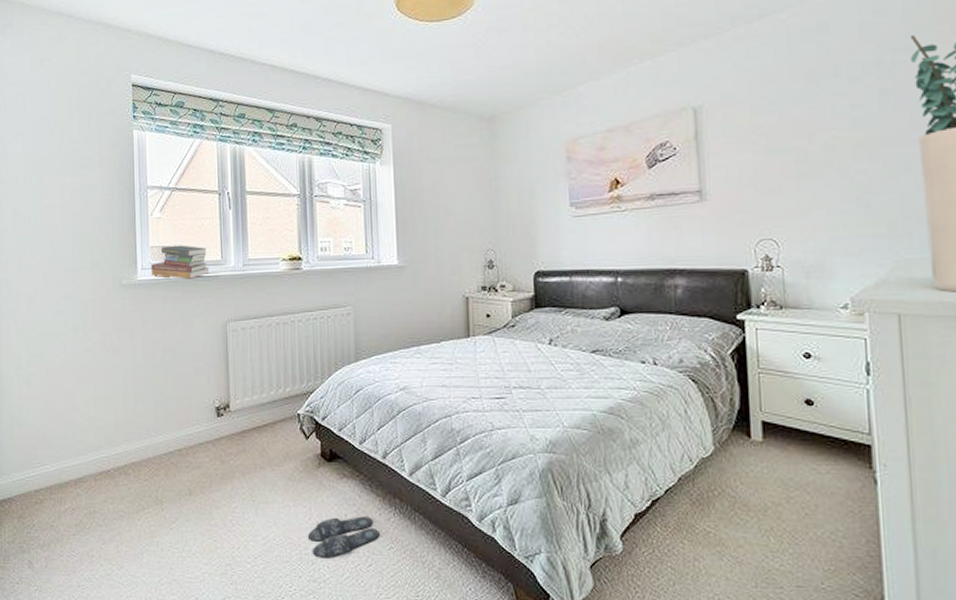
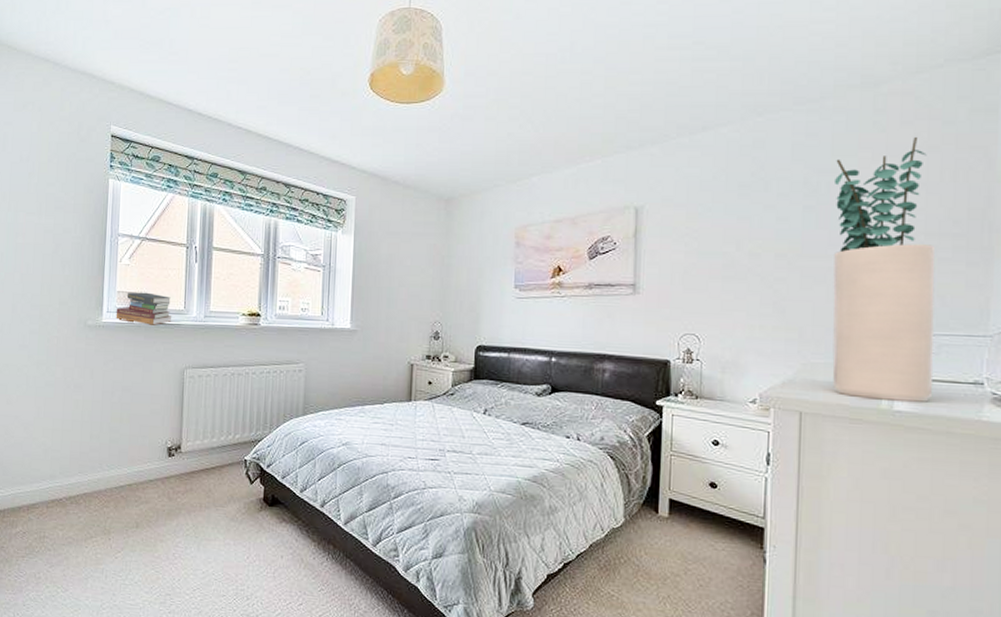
slippers: present [308,516,380,558] -> none [245,558,312,596]

